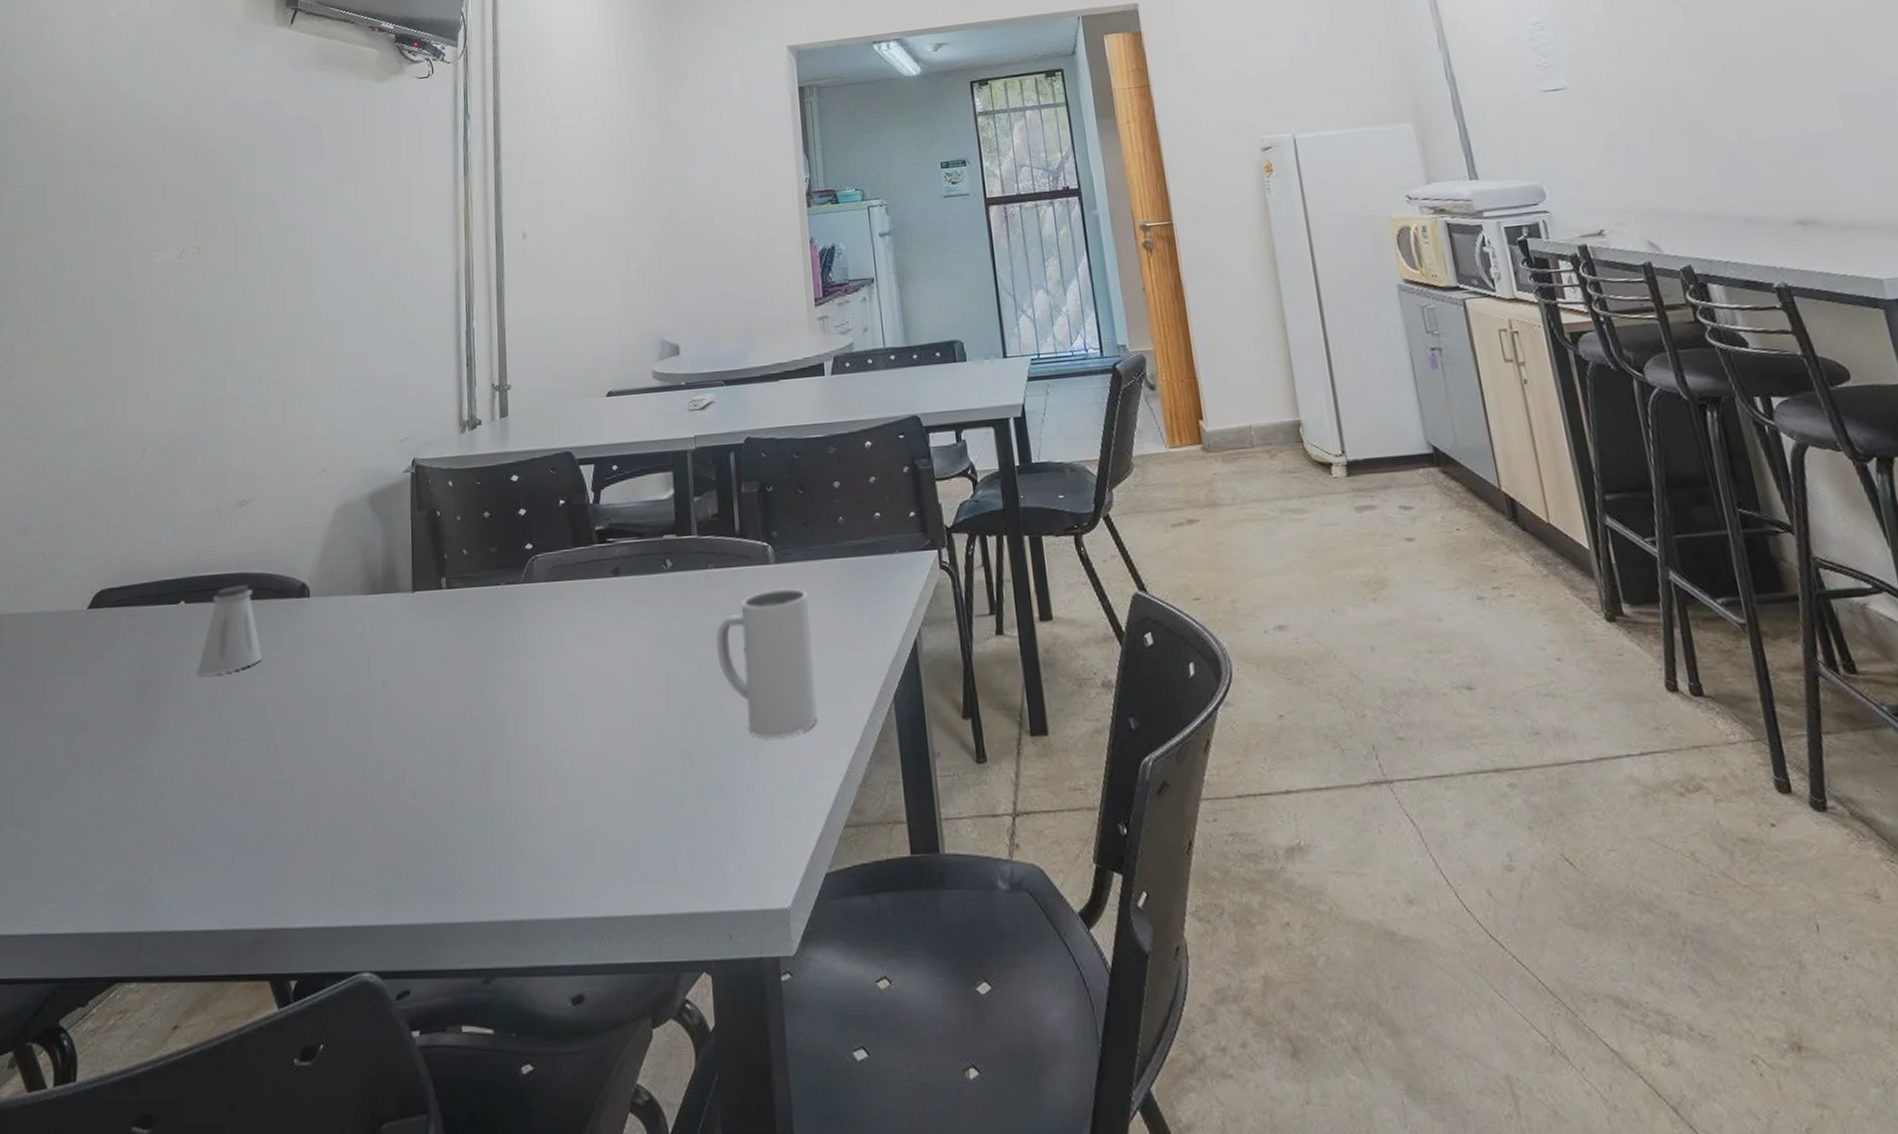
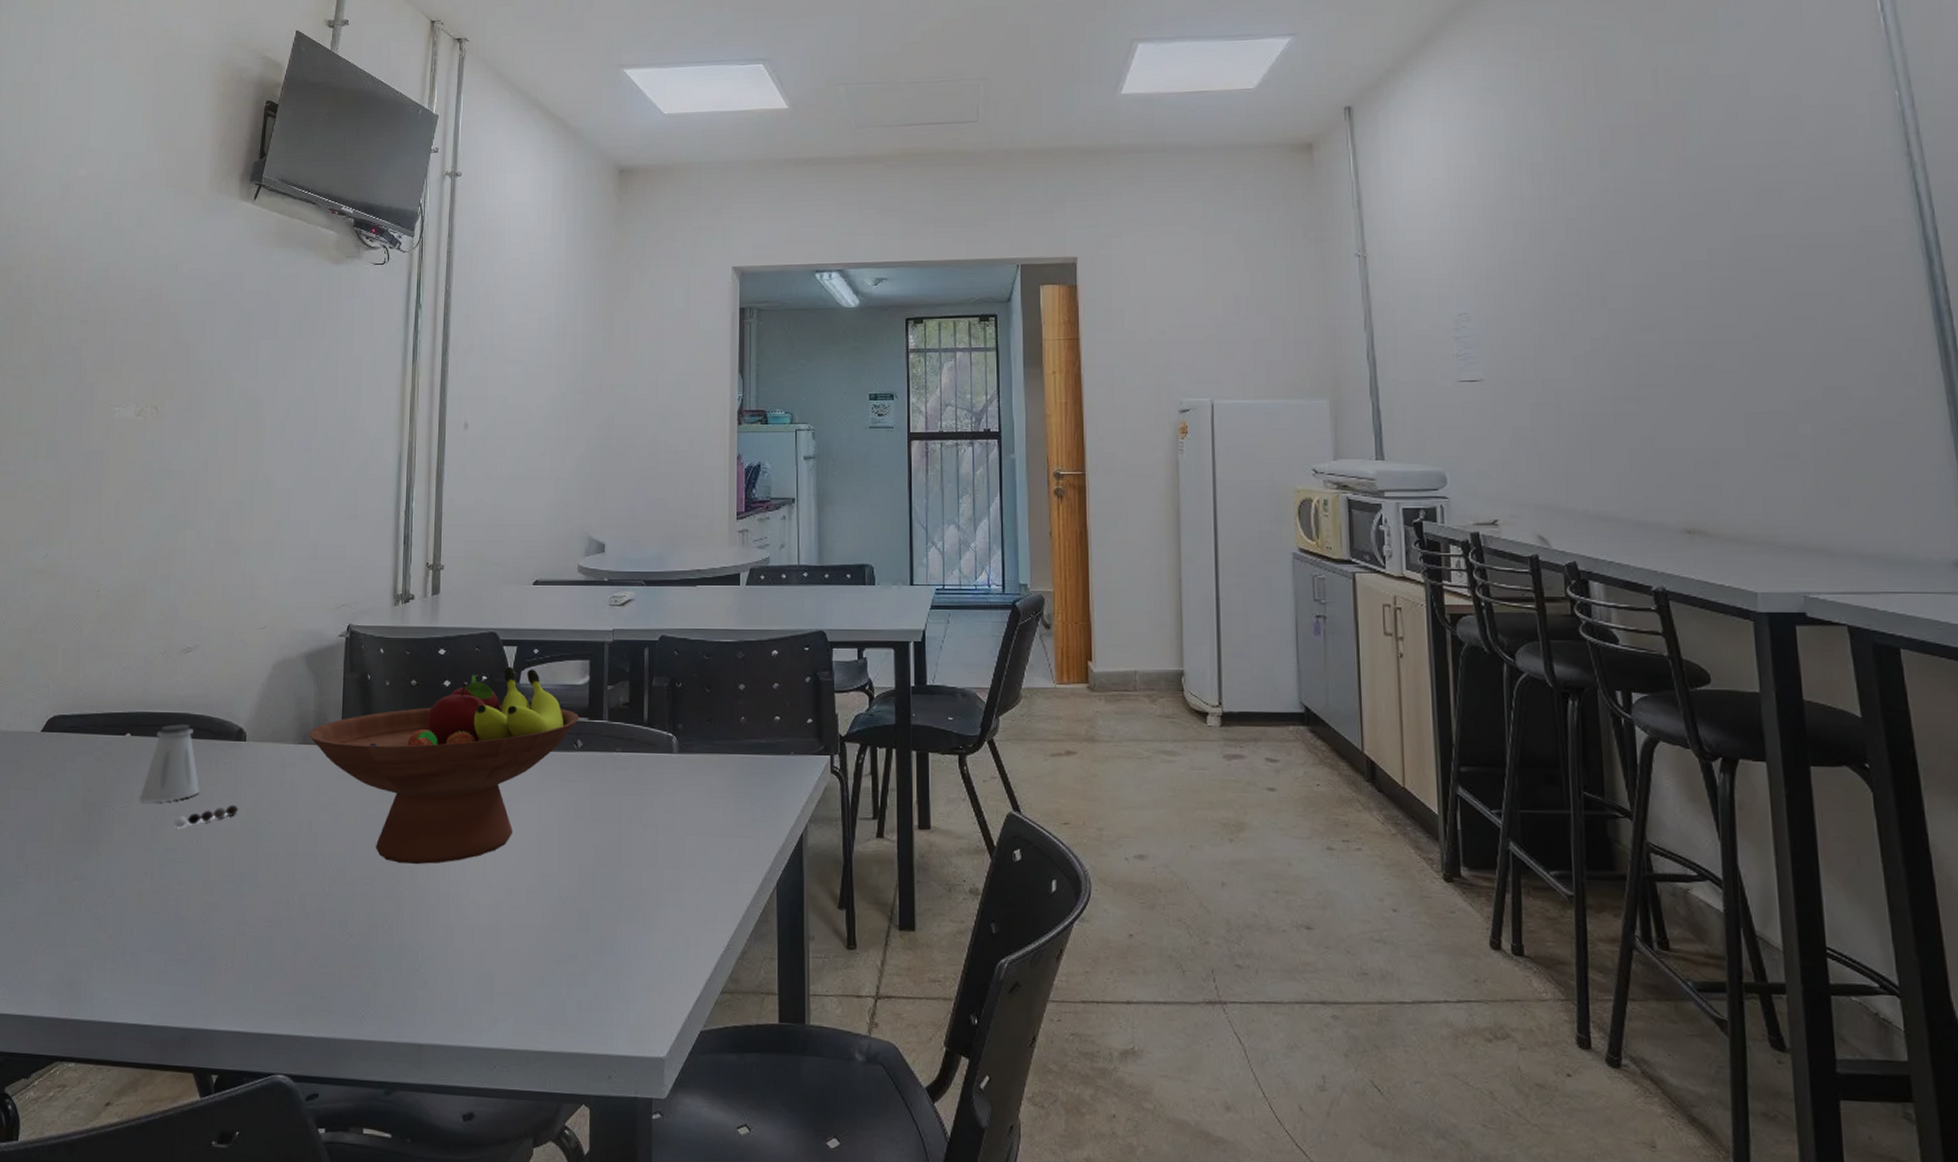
pepper shaker: none [236,668,305,700] -> present [174,804,239,827]
fruit bowl: none [377,486,666,716] -> present [309,666,579,864]
mug: present [715,589,818,738] -> none [617,777,706,909]

